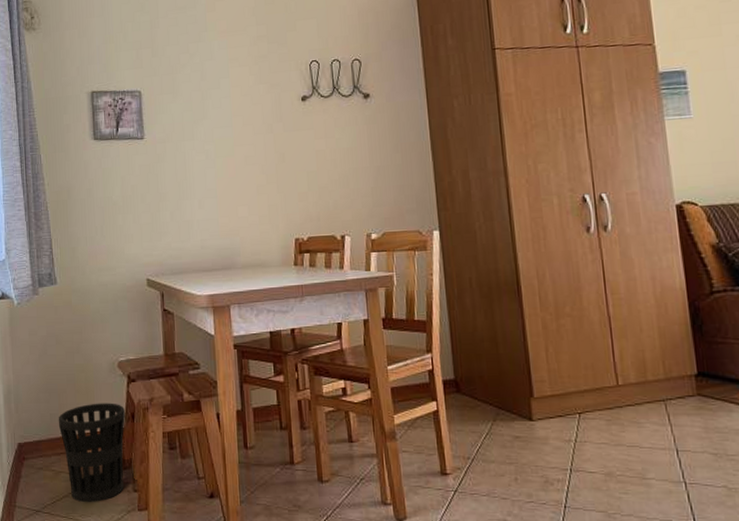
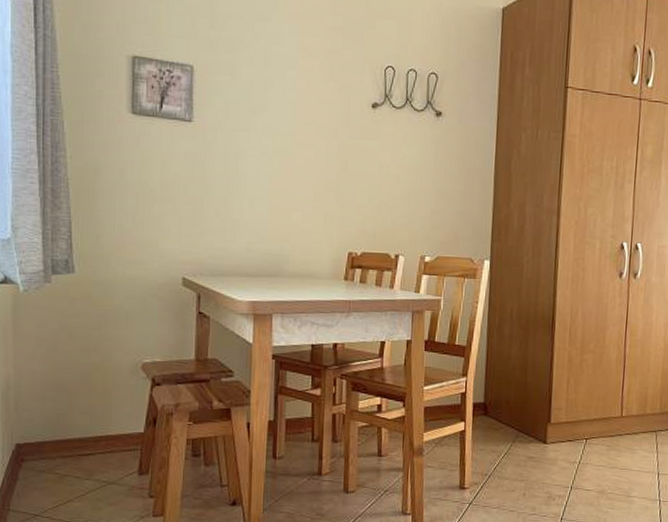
wastebasket: present [58,403,126,503] -> none [66,405,147,508]

